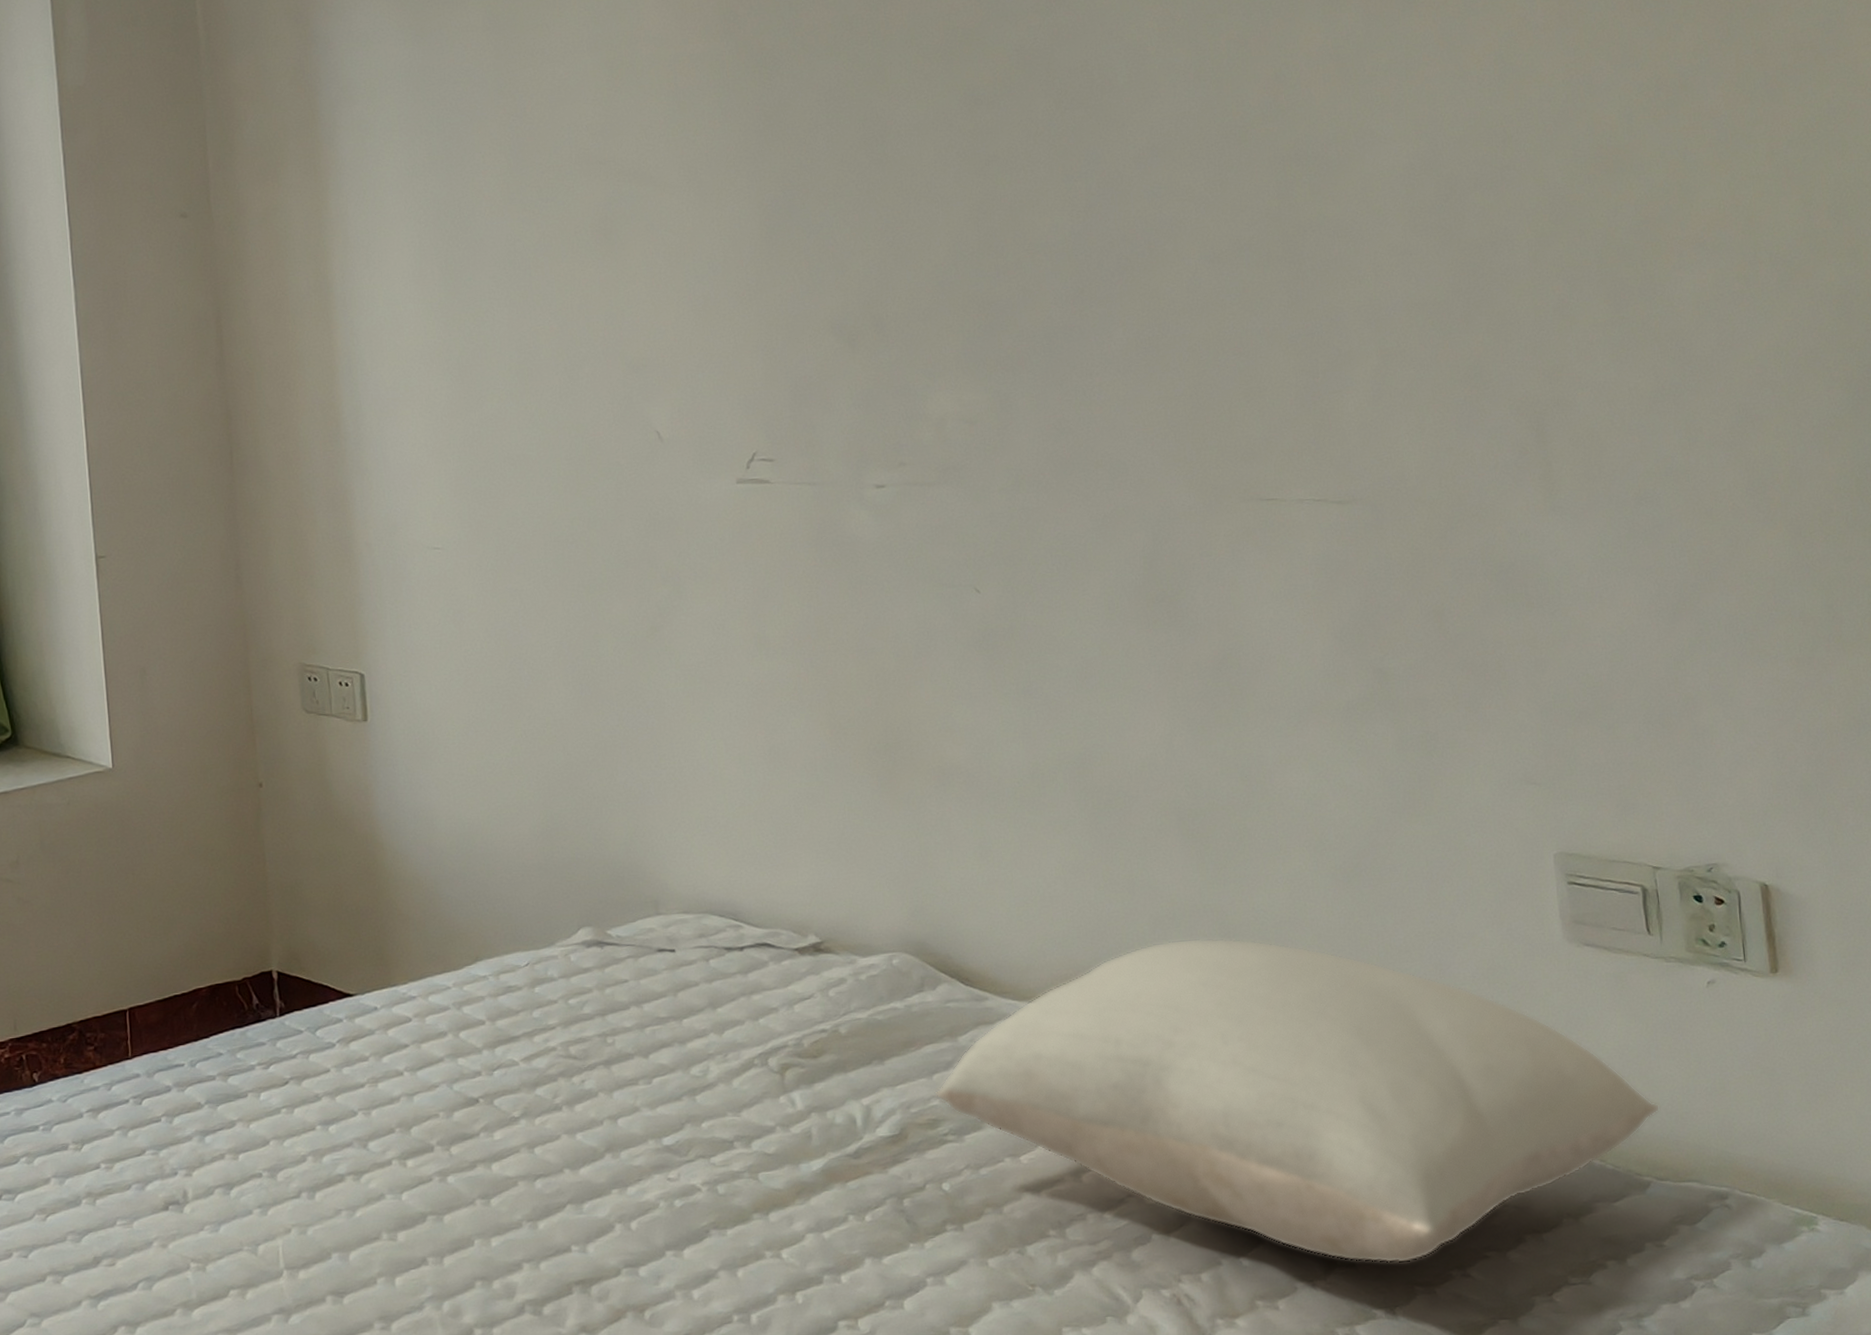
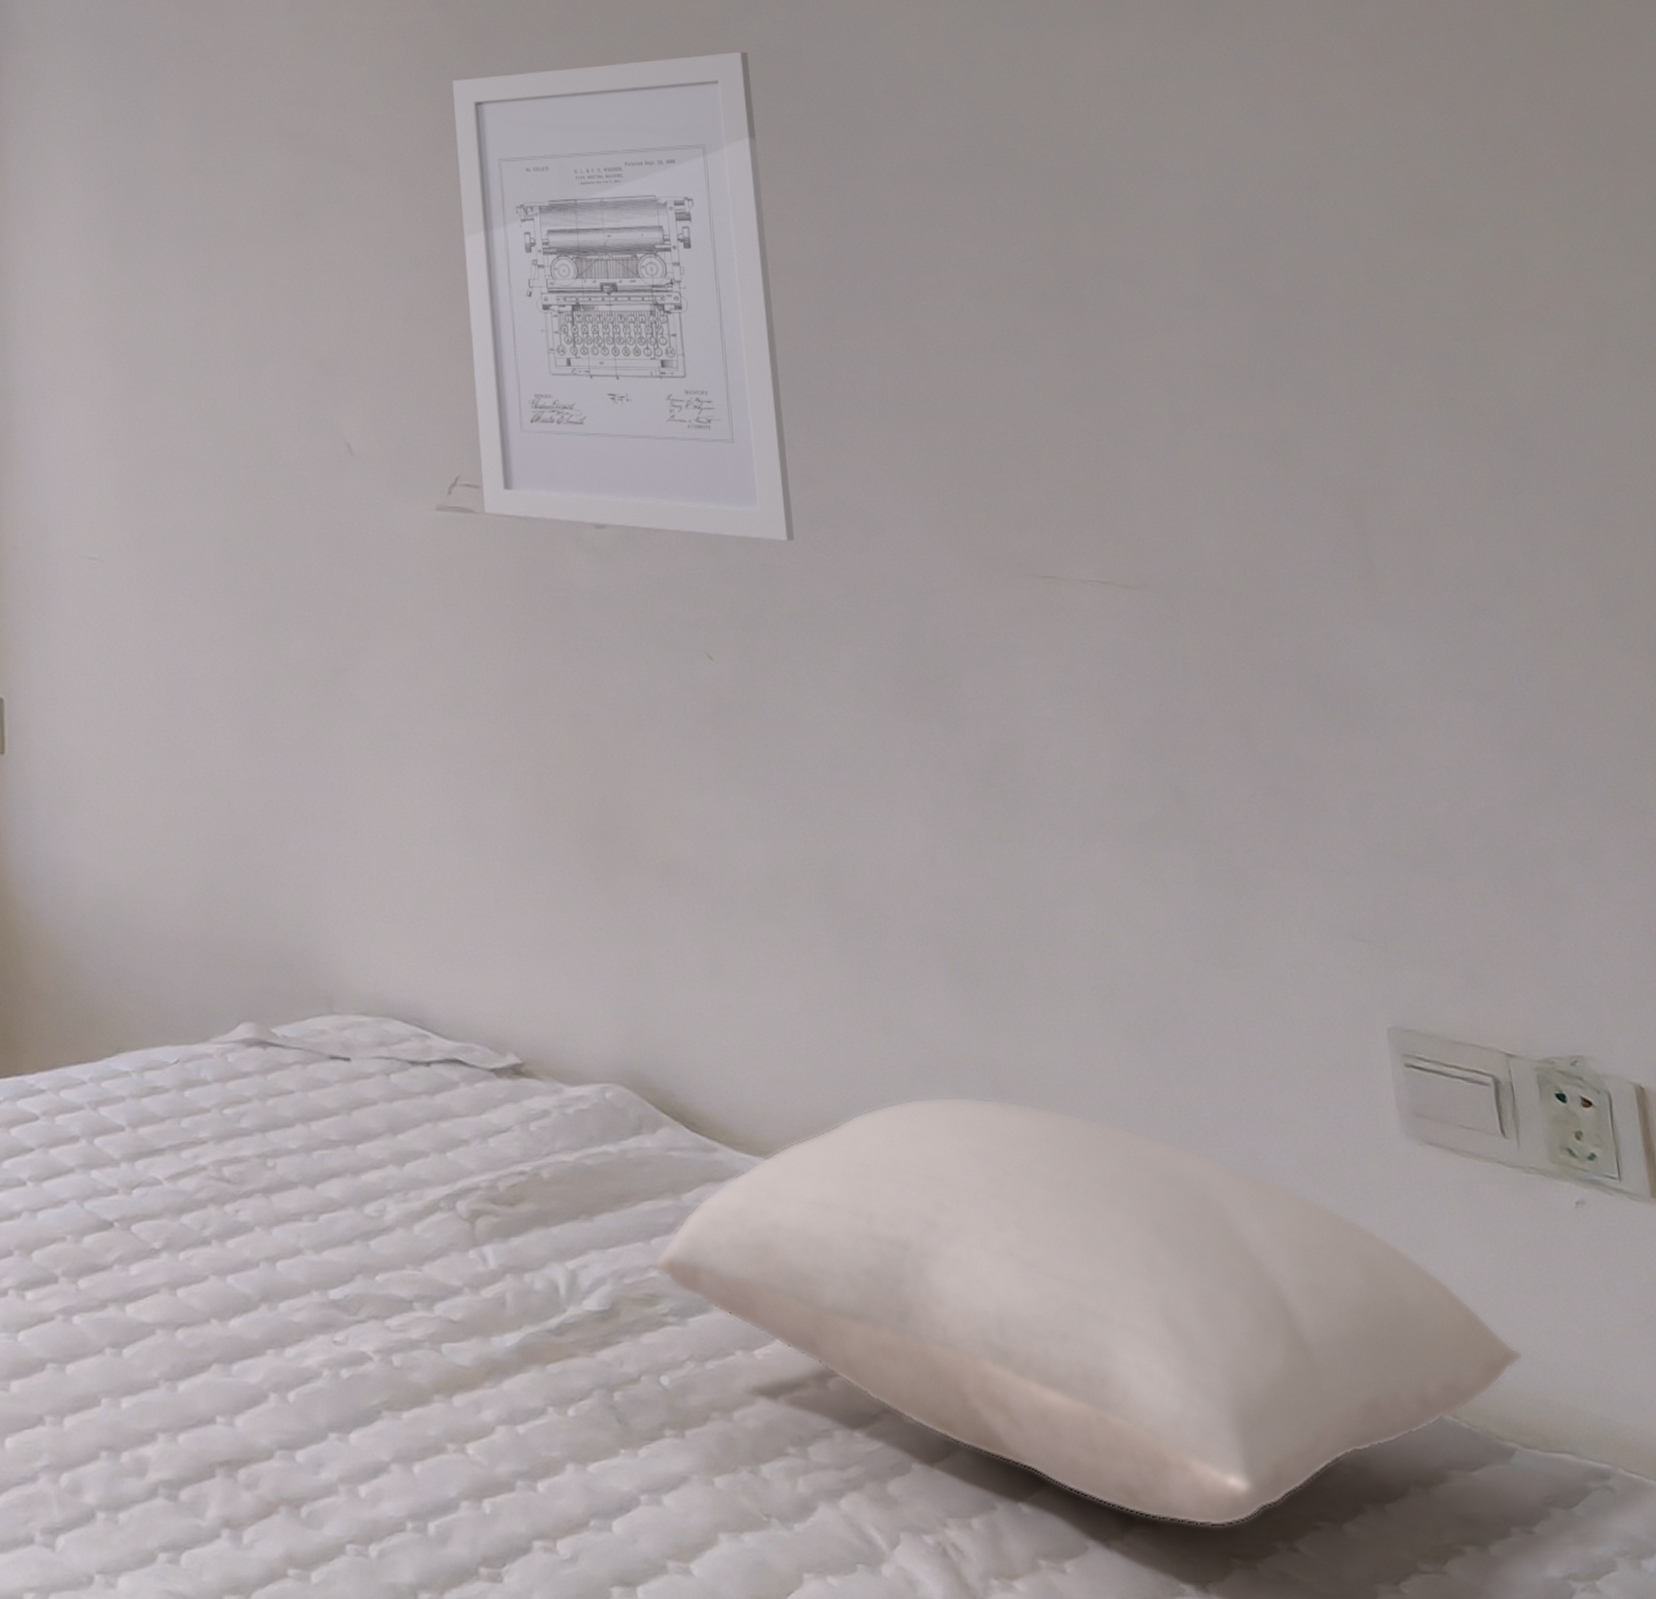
wall art: none [741,56,1050,487] -> present [452,51,794,542]

